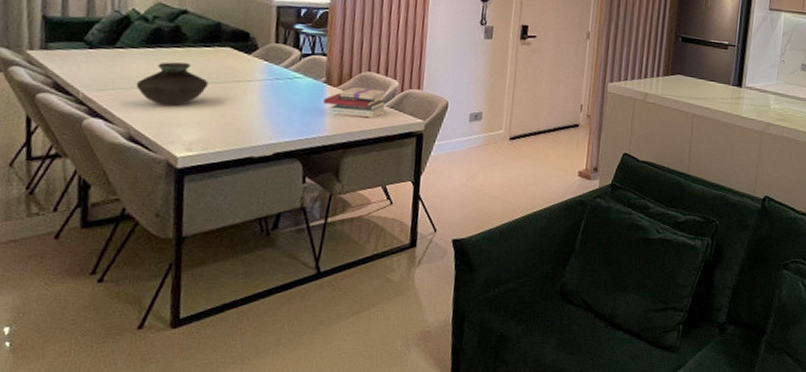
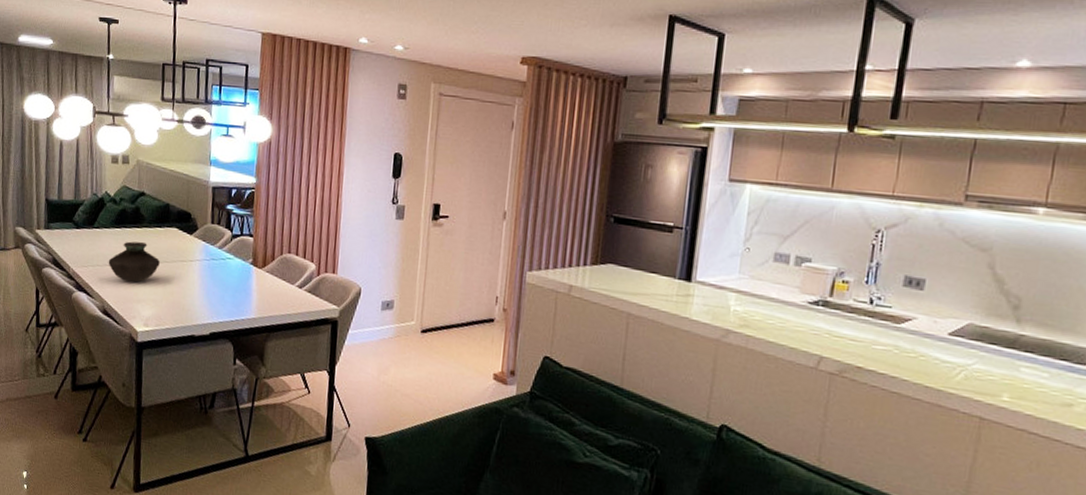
books: present [324,87,386,119] -> none [251,269,304,302]

